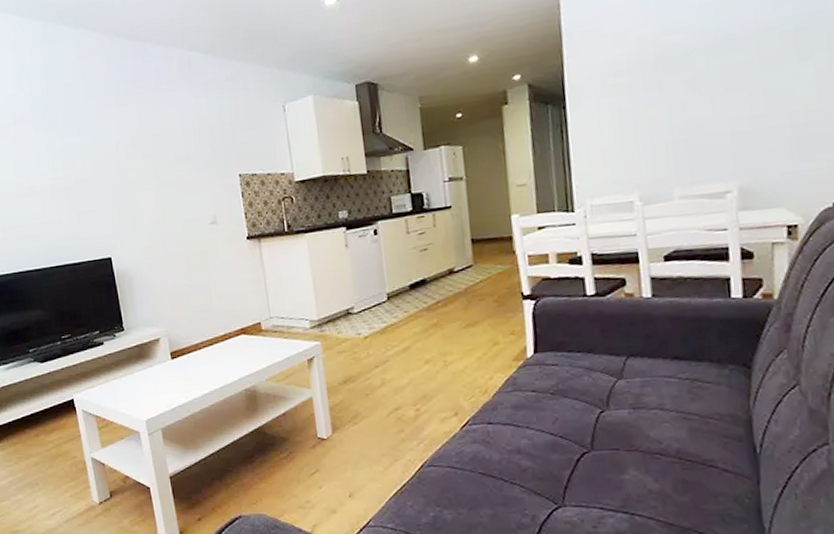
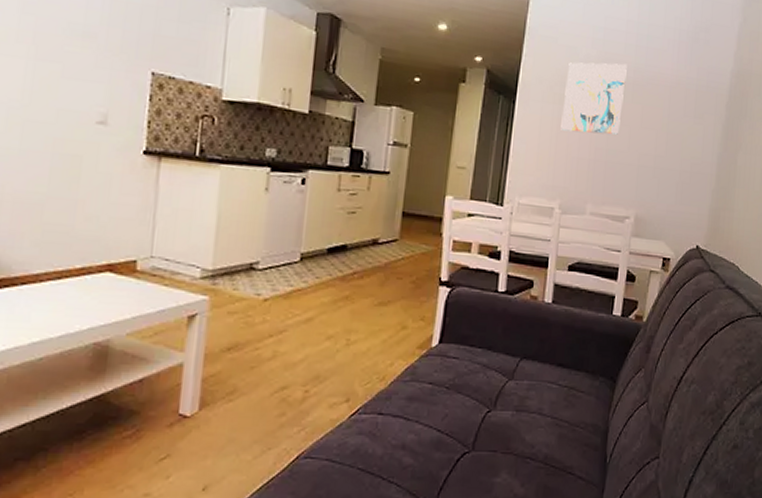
wall art: none [619,29,698,121] -> present [561,62,627,135]

